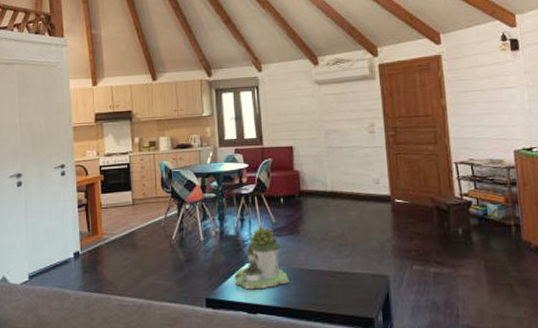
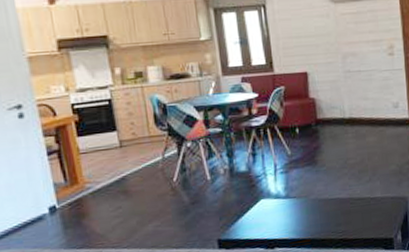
succulent planter: present [235,225,290,290] -> none [249,158,308,226]

